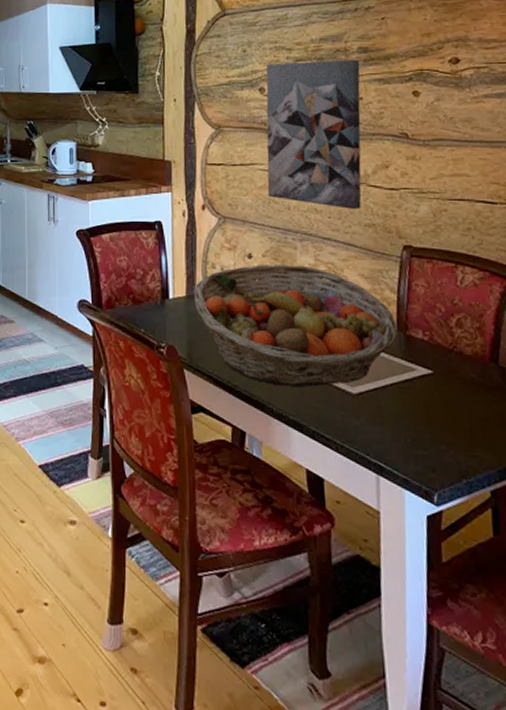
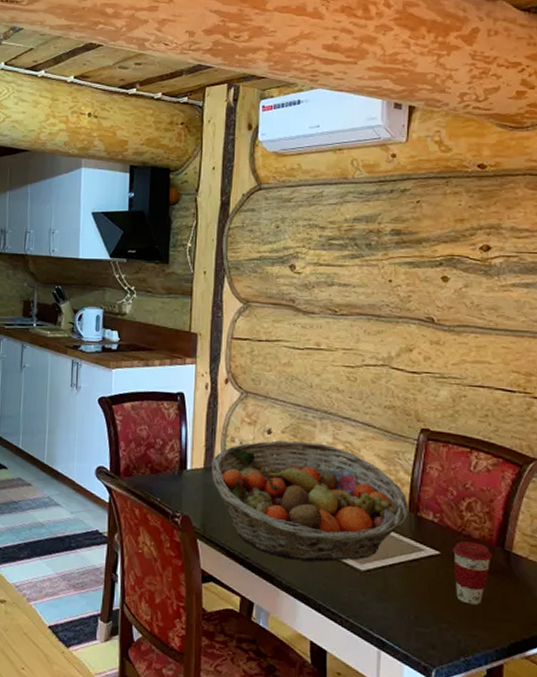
wall art: present [266,59,362,210] -> none [291,241,392,391]
coffee cup: none [445,359,486,424] -> present [453,541,492,605]

